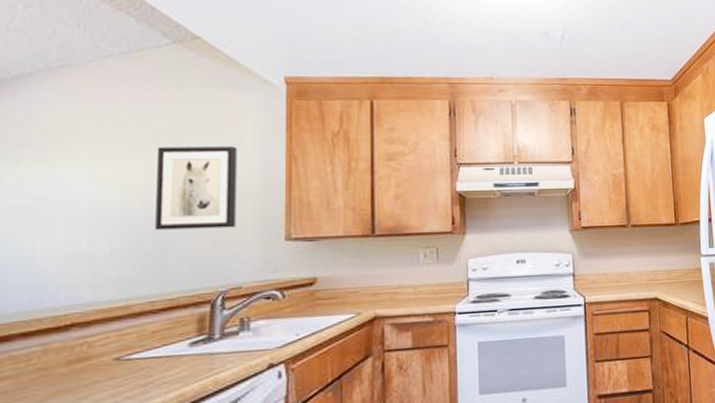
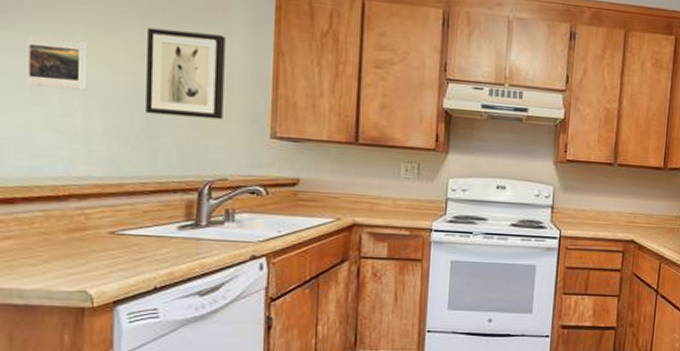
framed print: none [30,167,94,217] -> present [26,36,86,91]

